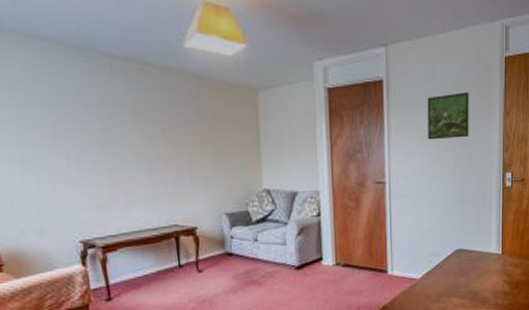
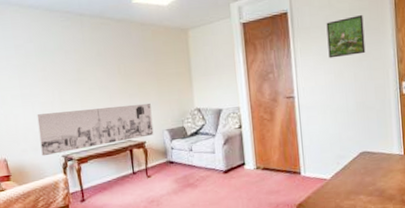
wall art: none [43,179,209,241] -> present [37,103,154,156]

